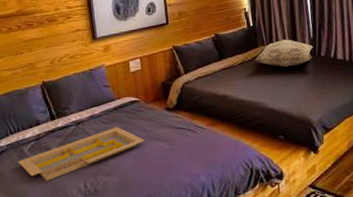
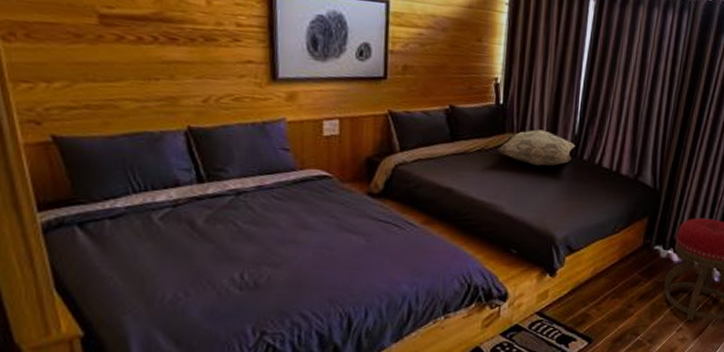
serving tray: present [18,127,145,181] -> none [142,206,333,264]

